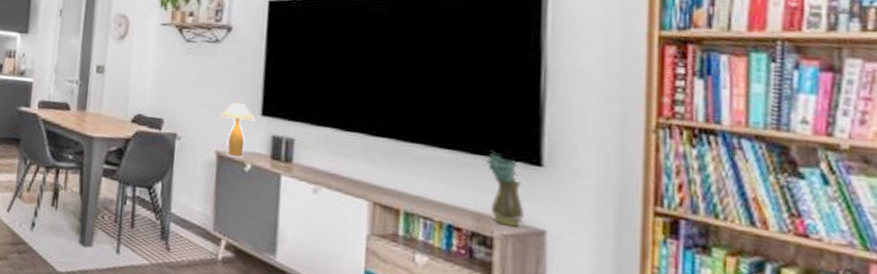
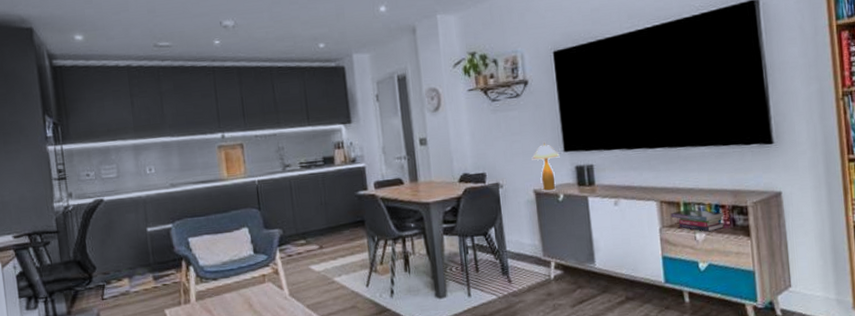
books: none [385,219,458,257] -> present [670,209,724,232]
vase: present [486,149,524,228] -> none [735,138,766,196]

